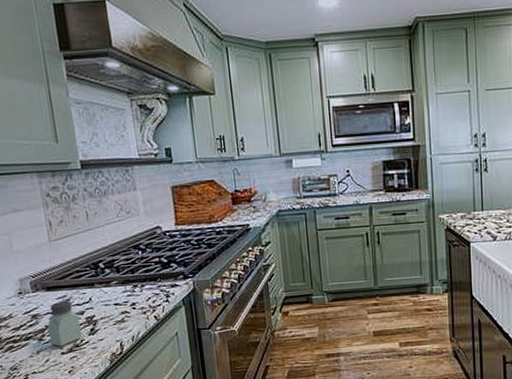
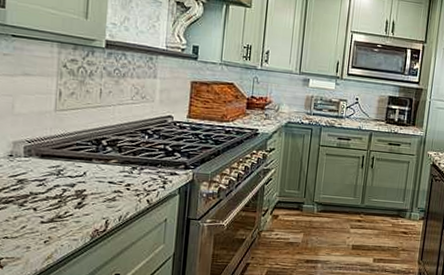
saltshaker: present [47,300,82,346] -> none [31,170,68,215]

